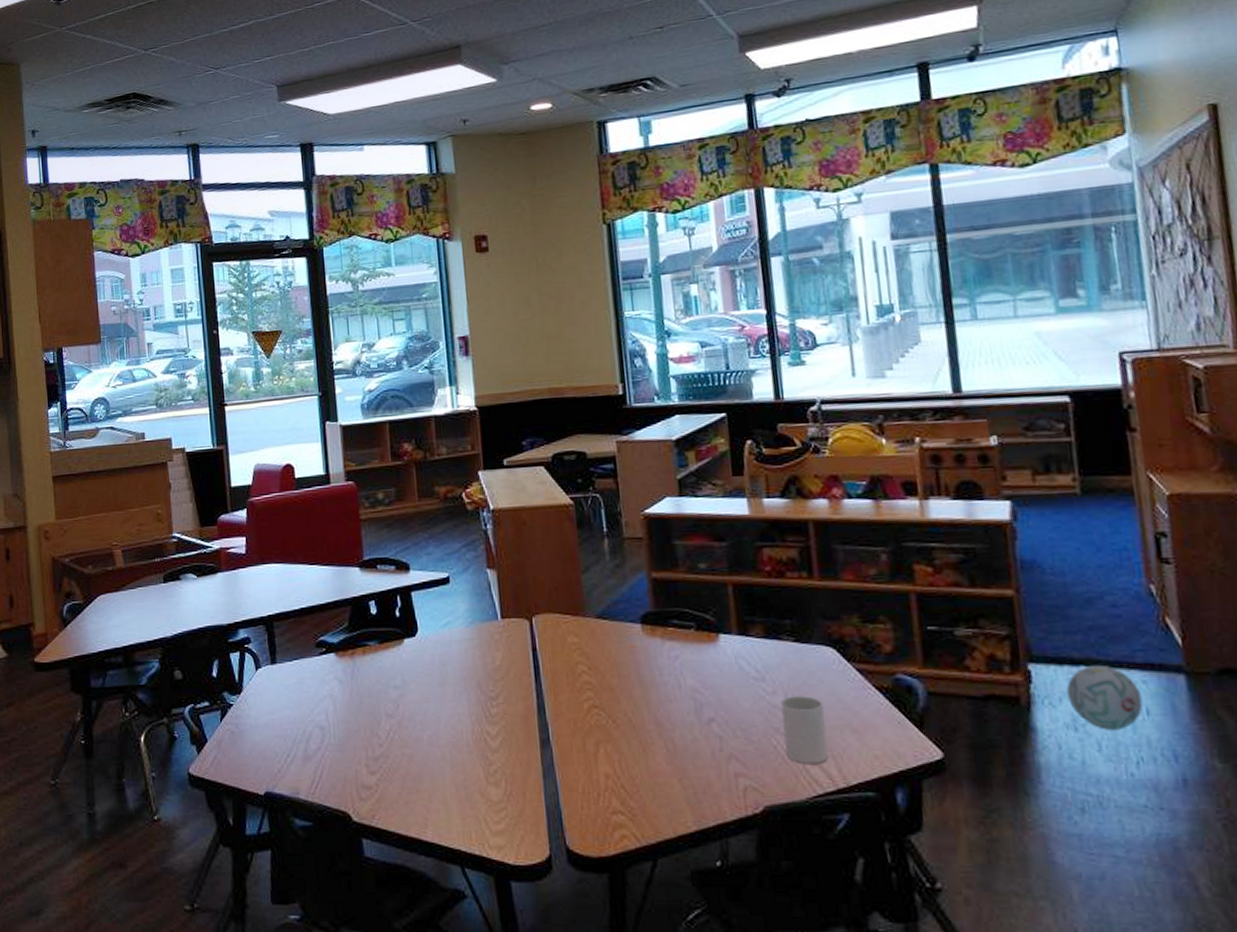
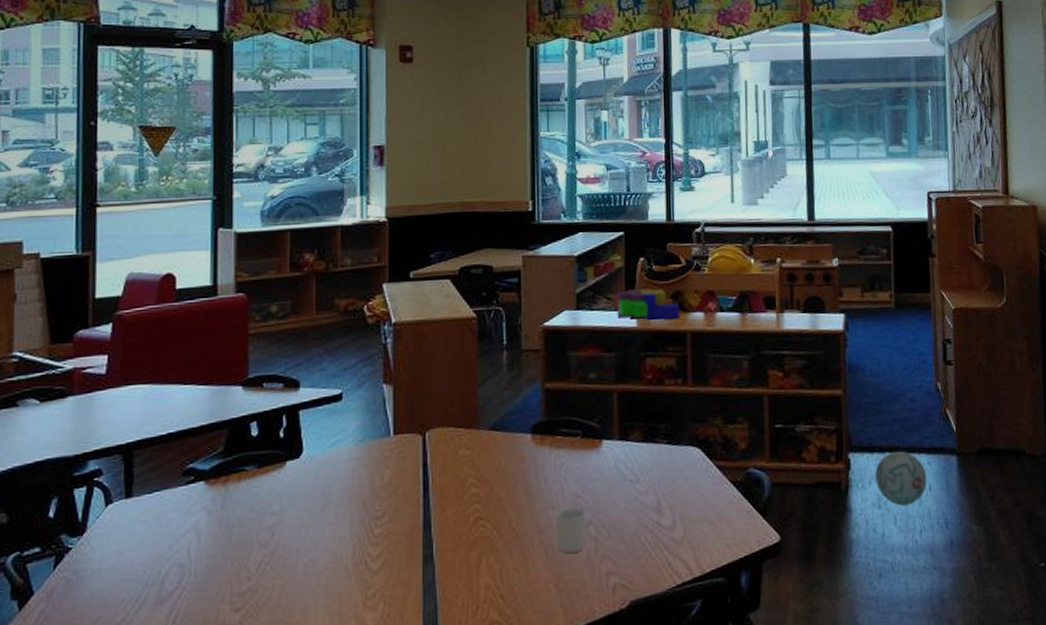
cup: none [675,703,710,751] -> present [557,507,586,554]
toy blocks: none [720,473,798,507] -> present [614,288,679,320]
cup: present [780,696,829,764] -> none [651,493,689,558]

